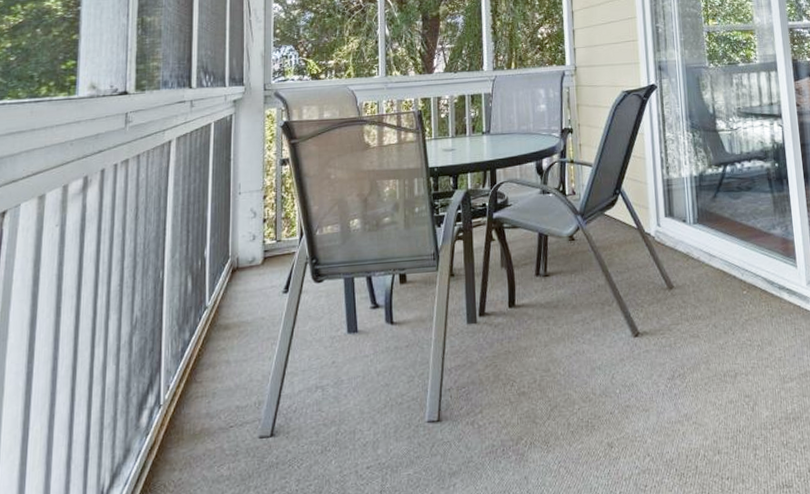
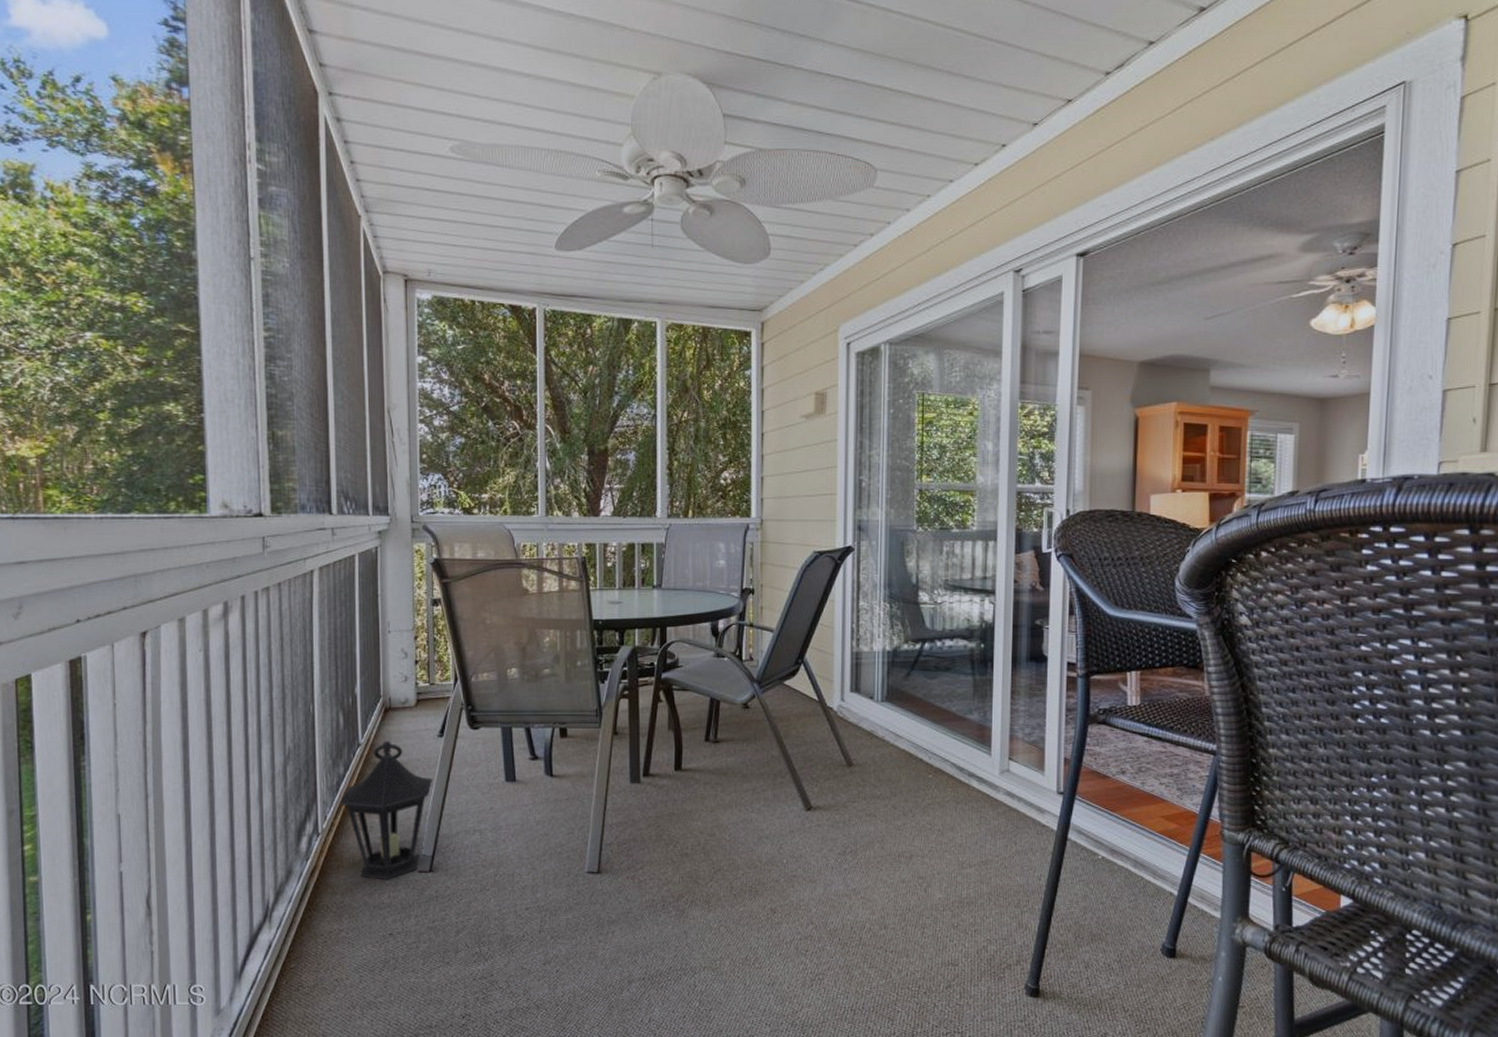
lantern: none [184,301,277,450] -> present [340,741,433,880]

